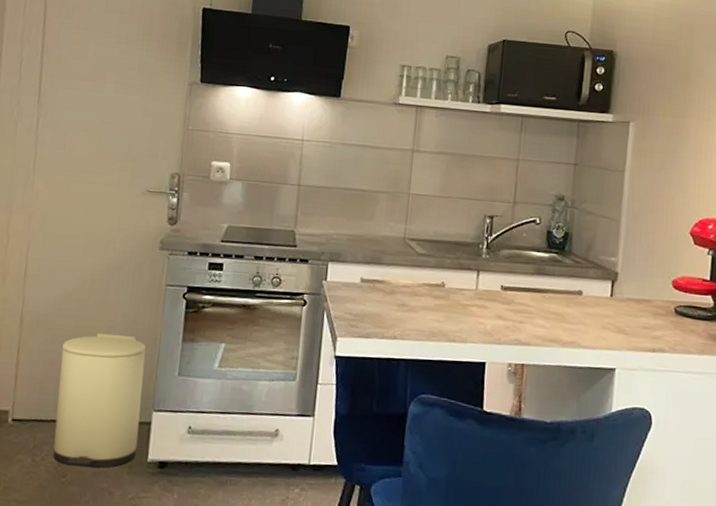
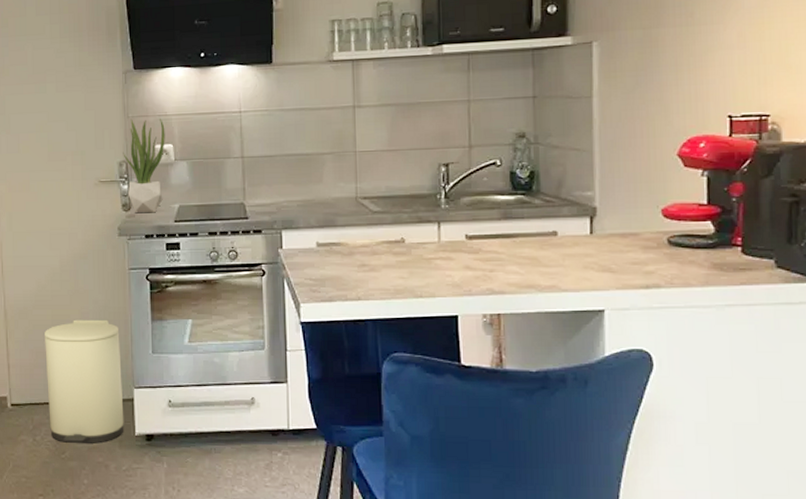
potted plant: none [176,131,224,230] -> present [123,118,165,213]

